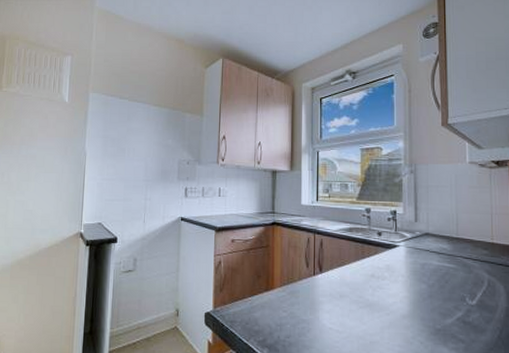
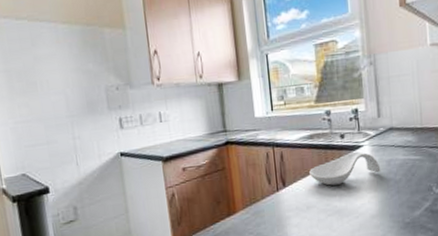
spoon rest: none [346,250,415,279] -> present [309,151,381,186]

